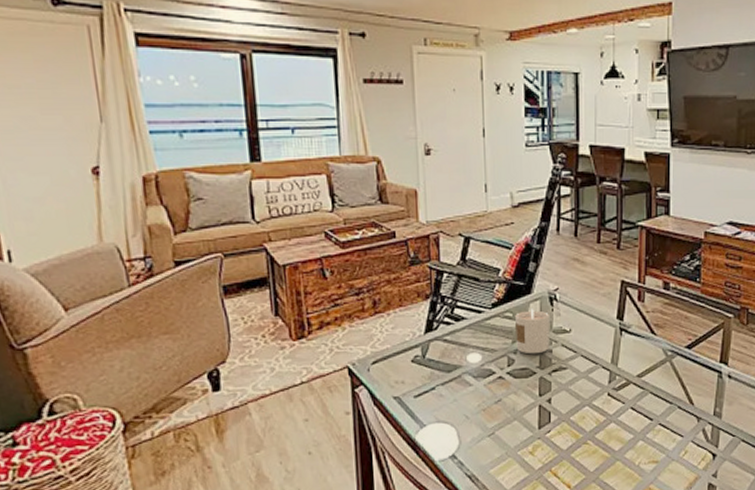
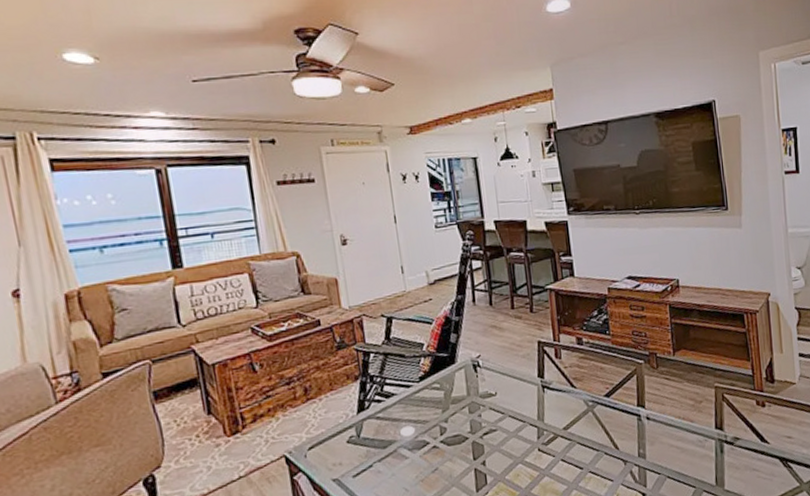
candle: present [515,308,550,354] -> none [442,376,478,421]

